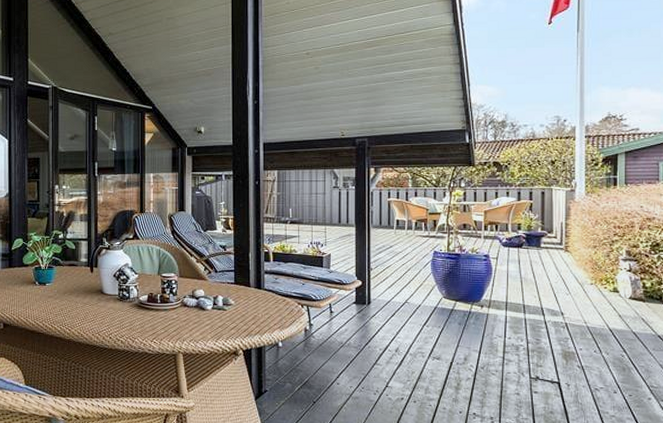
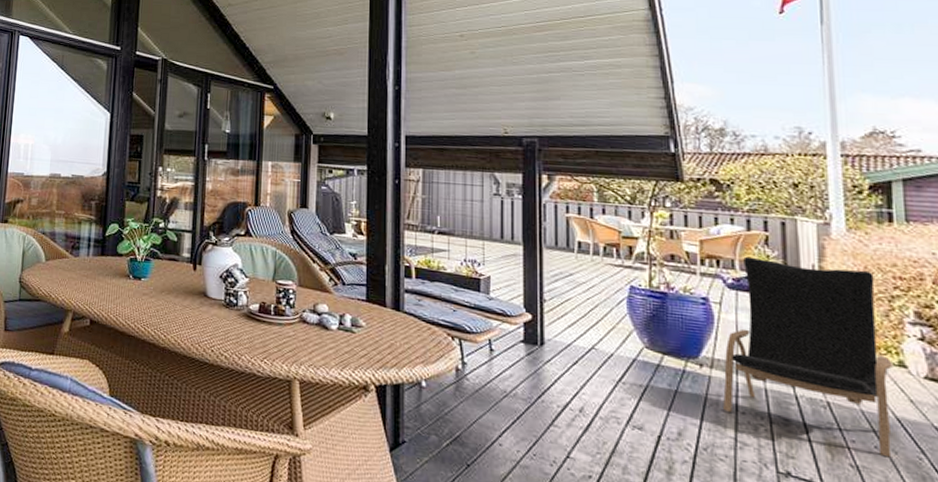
lounge chair: none [496,220,610,358] -> present [723,256,893,458]

